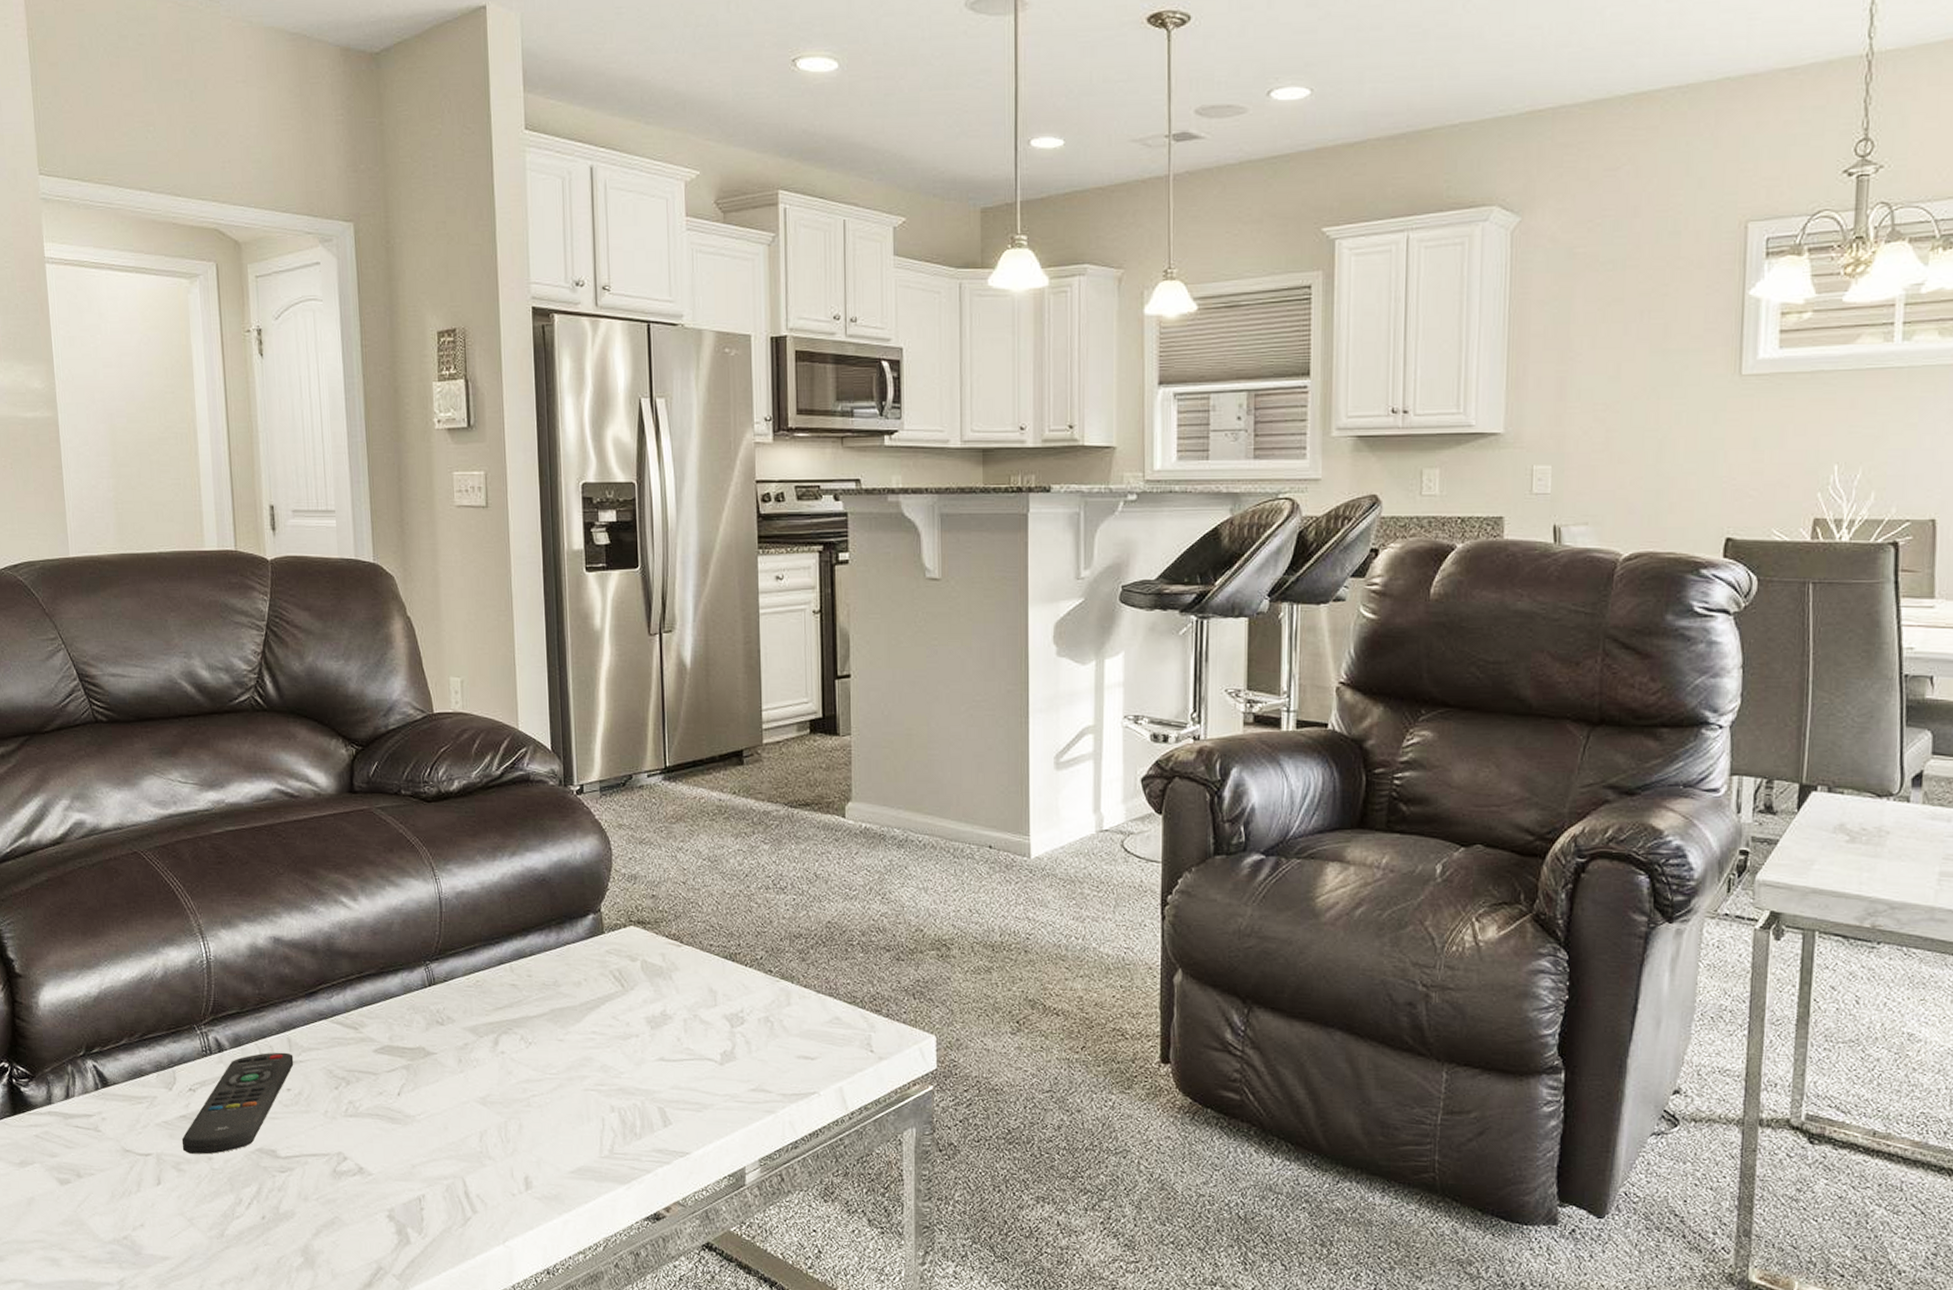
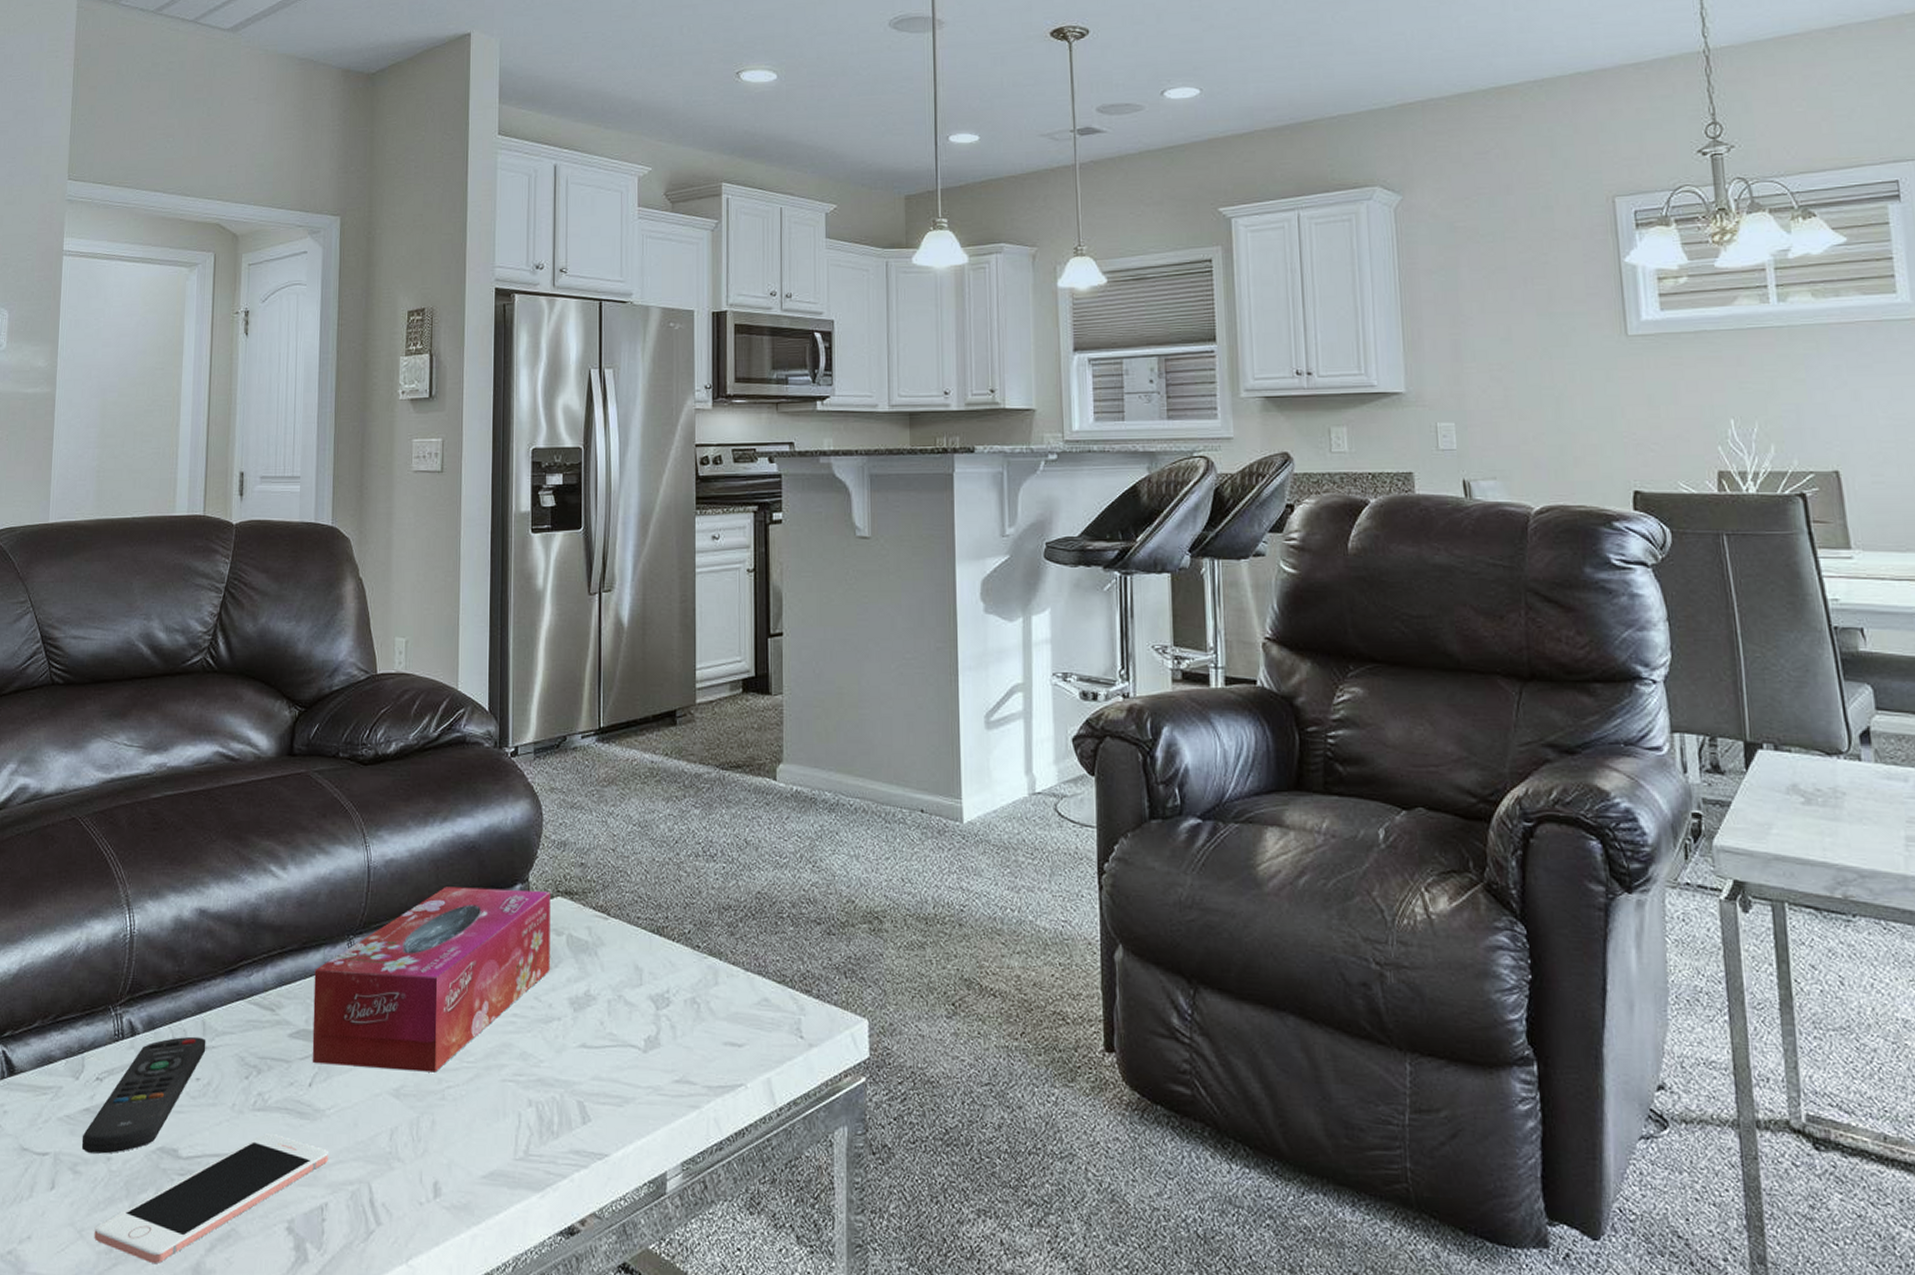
cell phone: none [204,1136,422,1246] -> present [94,1133,328,1263]
tissue box: none [394,917,626,1083] -> present [312,887,551,1073]

